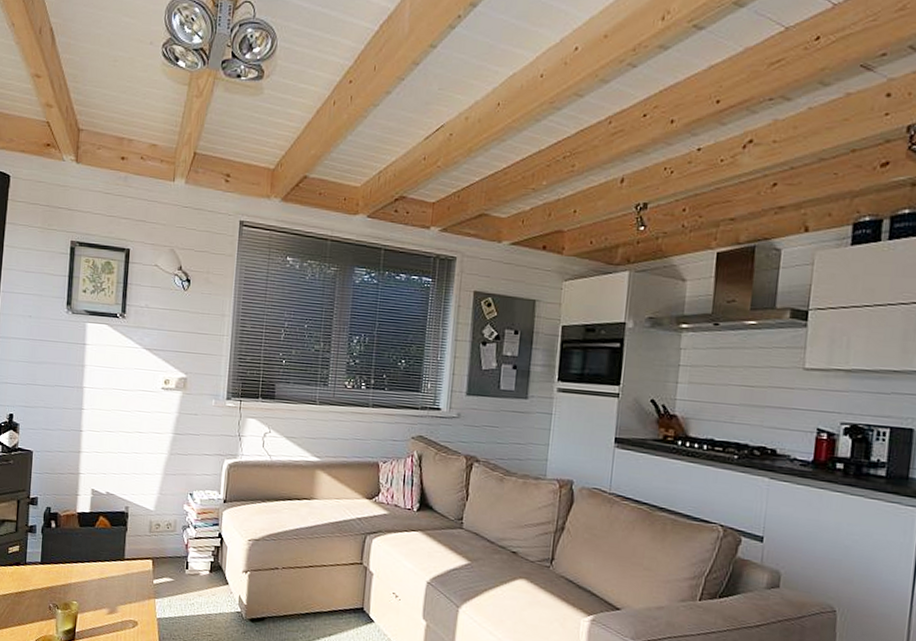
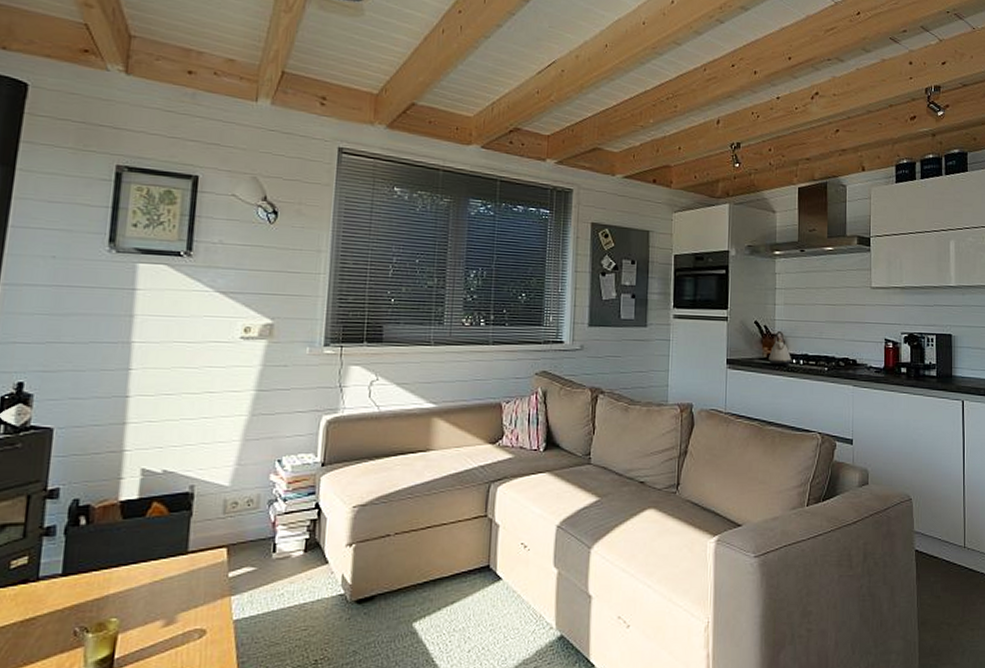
kettle: none [665,411,693,451] -> present [769,330,791,366]

